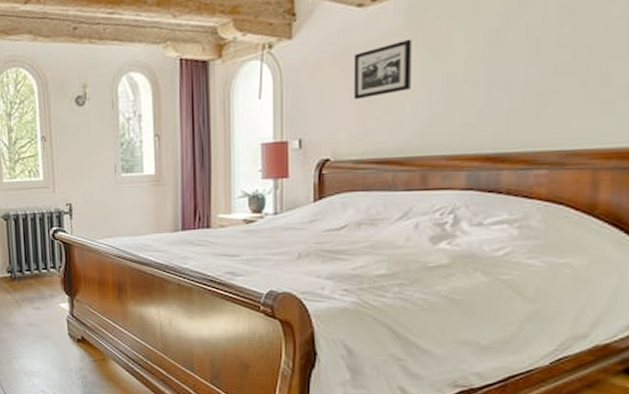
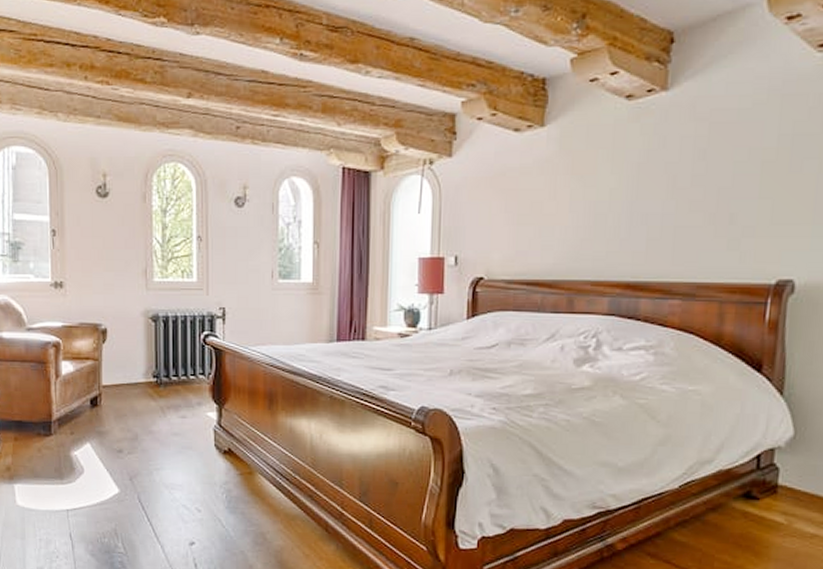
picture frame: present [353,39,412,100] -> none [507,166,563,221]

